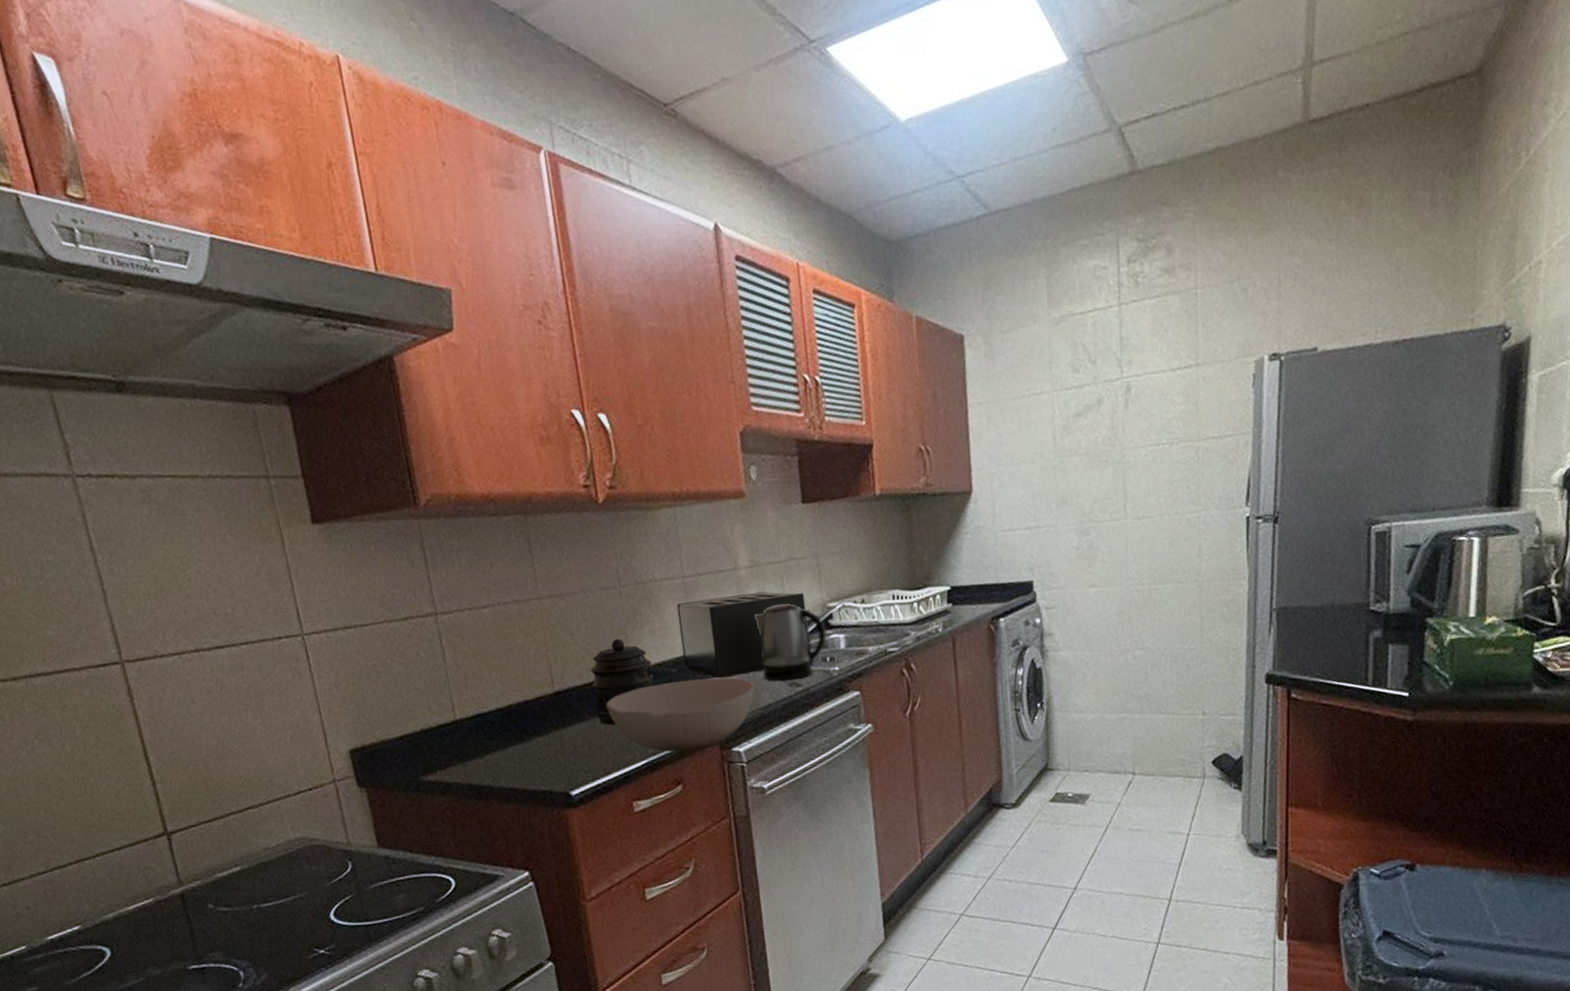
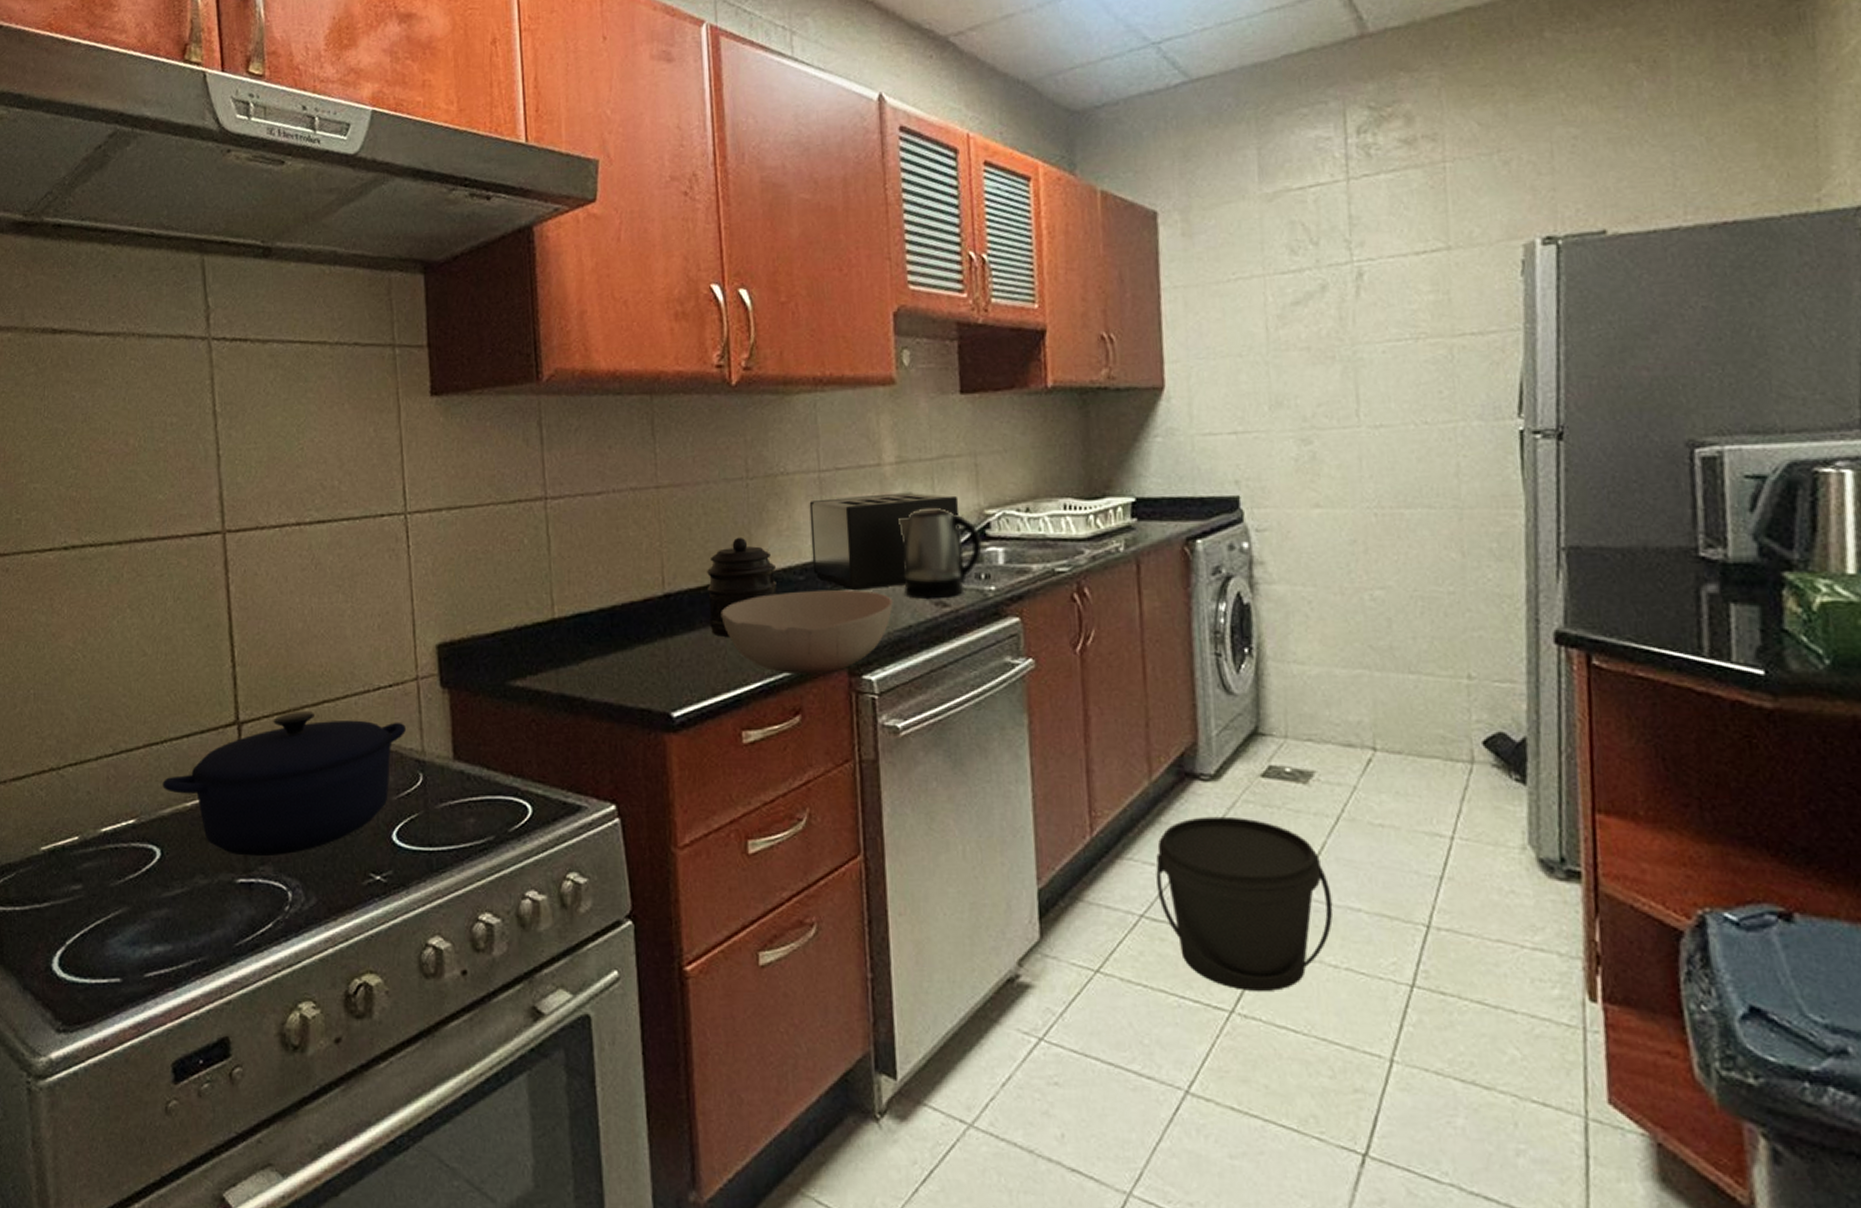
cooking pot: none [101,817,330,946] -> present [162,710,406,856]
bucket: none [972,833,1103,960] -> present [1156,816,1333,991]

